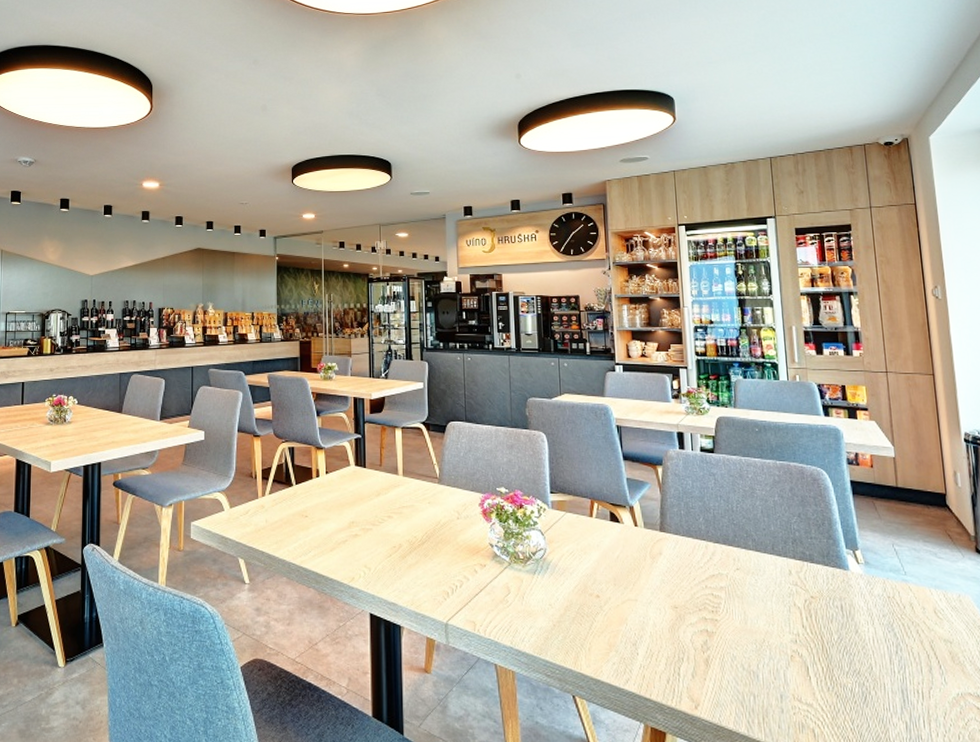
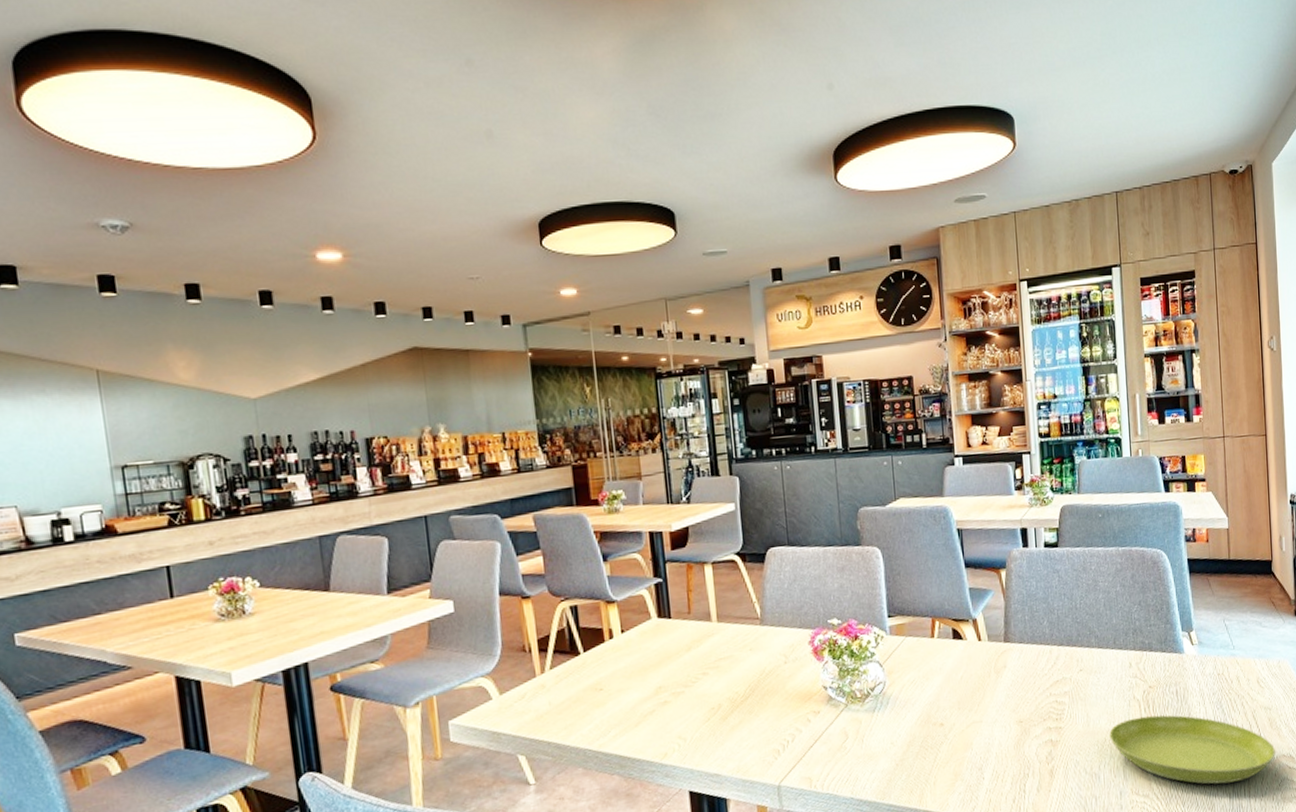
saucer: none [768,624,959,711] -> present [1109,715,1275,785]

